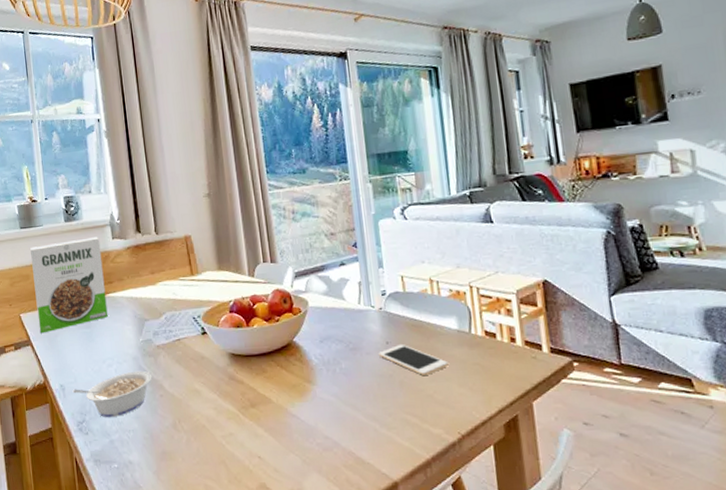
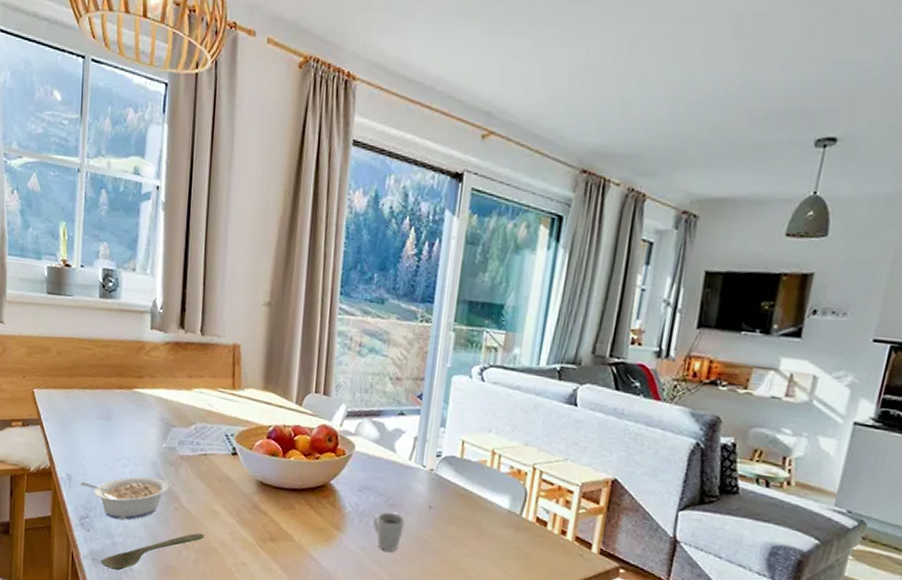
cereal box: present [30,237,108,334] -> none [52,317,137,416]
spoon: none [101,414,191,467] -> present [100,533,204,571]
cup: none [340,354,369,393] -> present [373,511,405,551]
cell phone: present [379,345,449,376] -> none [418,511,490,549]

